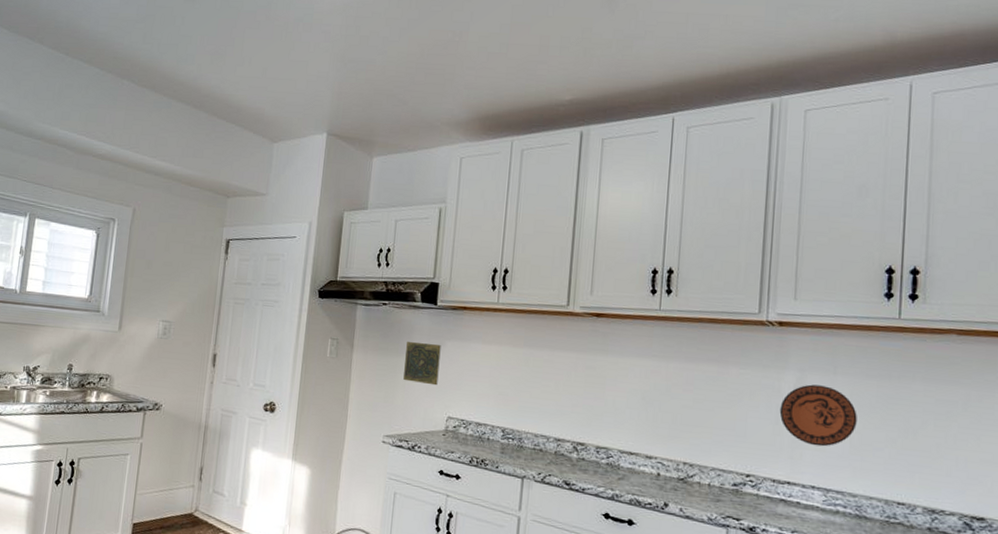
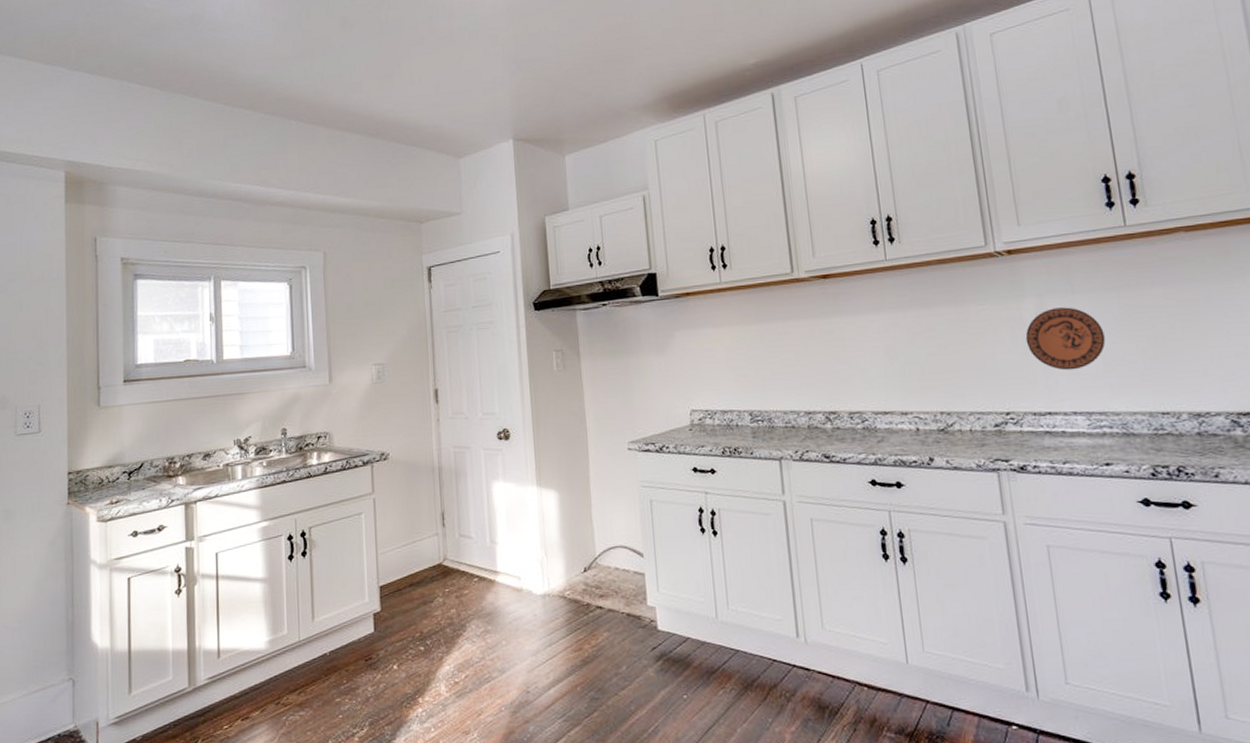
decorative tile: present [403,342,441,386] -> none [634,337,674,381]

